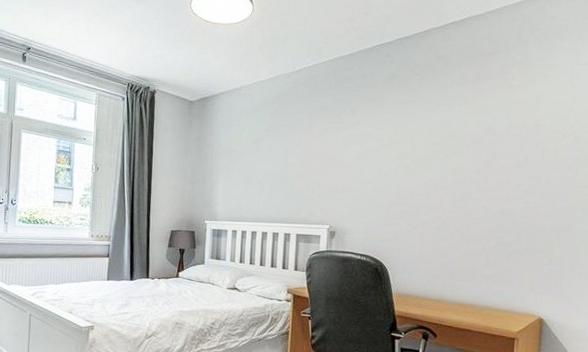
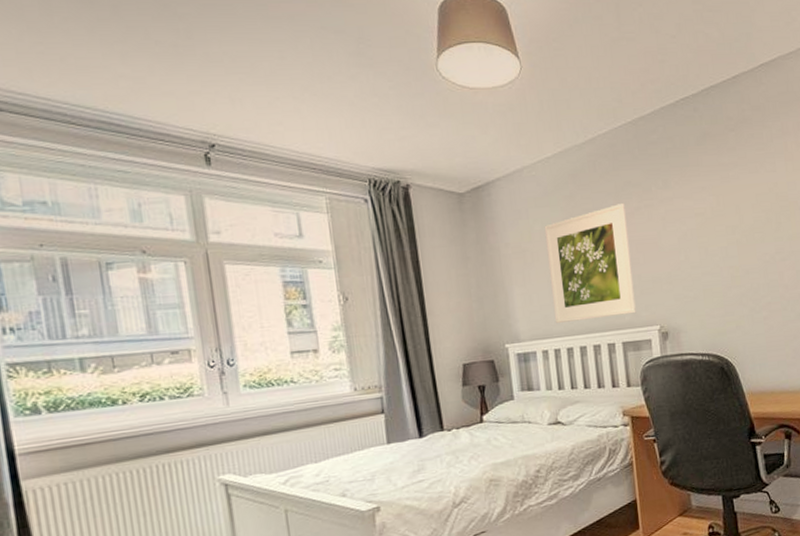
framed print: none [246,123,317,213] -> present [544,202,636,323]

